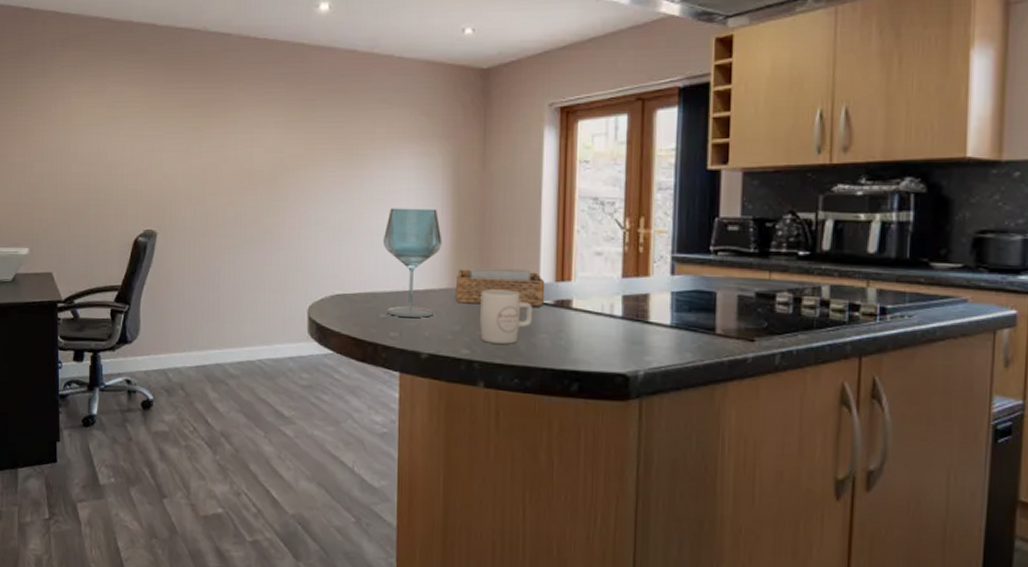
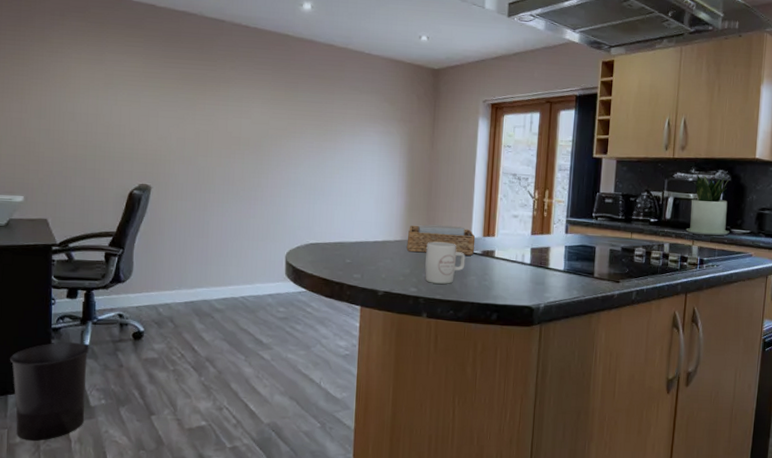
waste bin: none [19,411,97,521] -> present [10,342,89,441]
wine glass: present [382,208,442,318] -> none [350,175,398,263]
planter: none [855,184,928,274] -> present [686,175,730,237]

